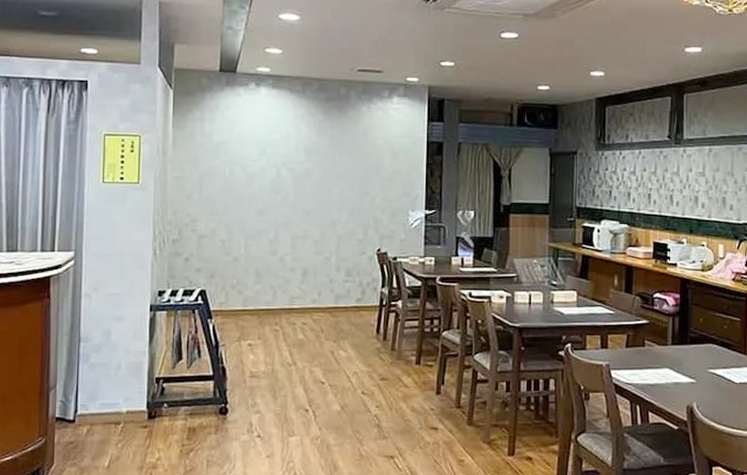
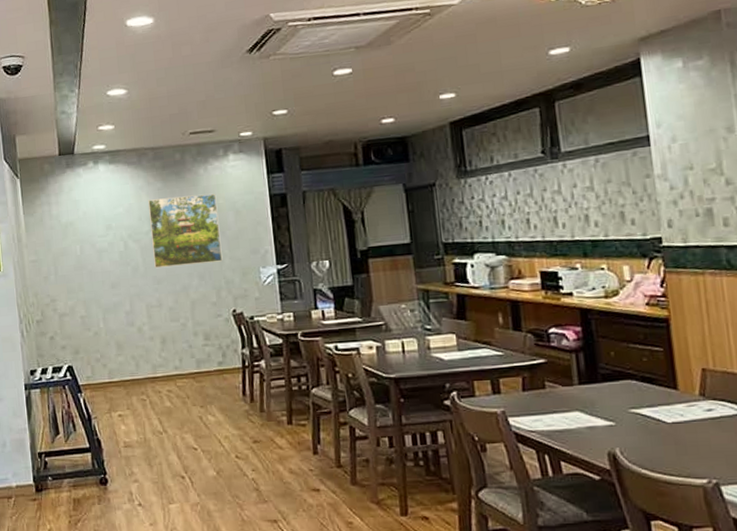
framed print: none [305,130,376,200] -> present [148,194,223,269]

